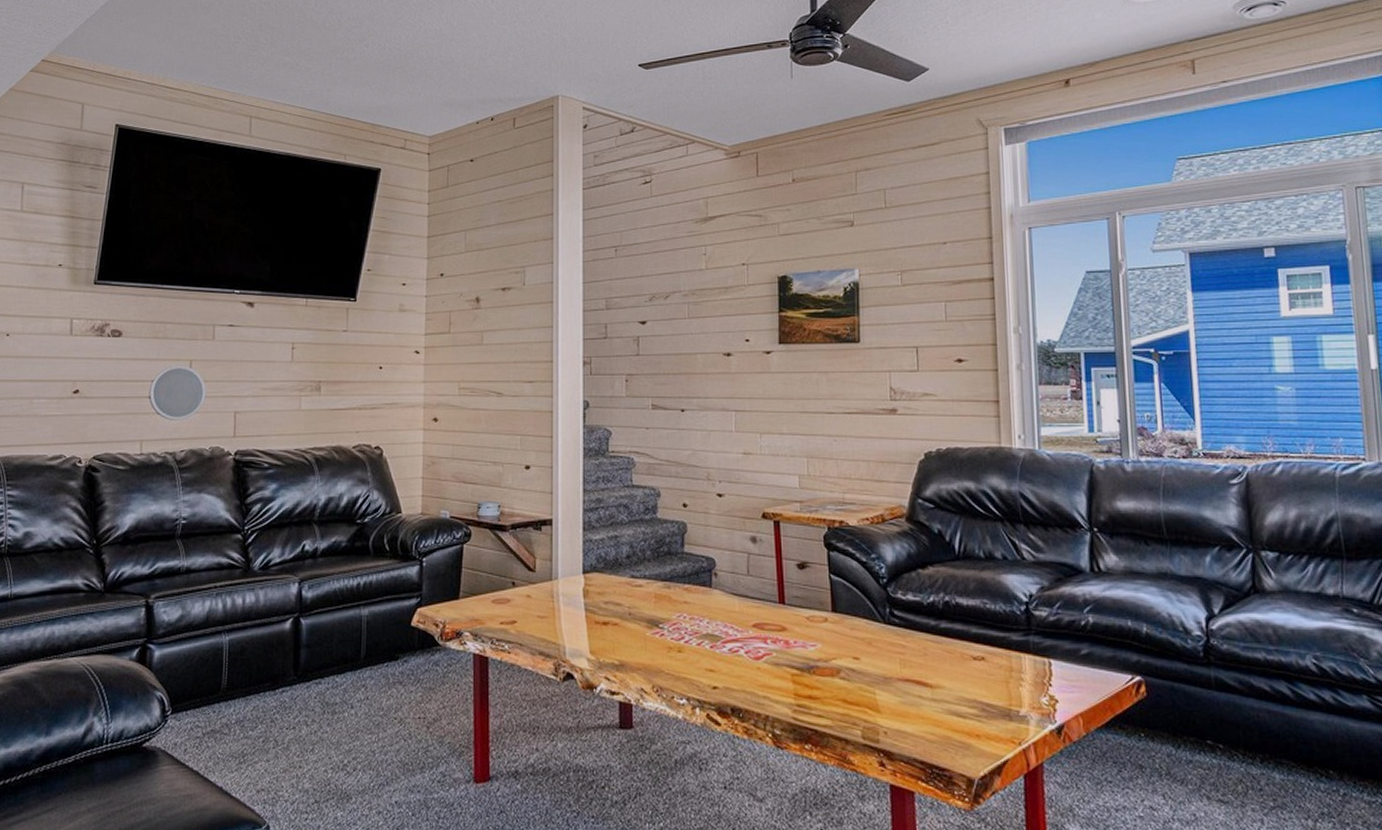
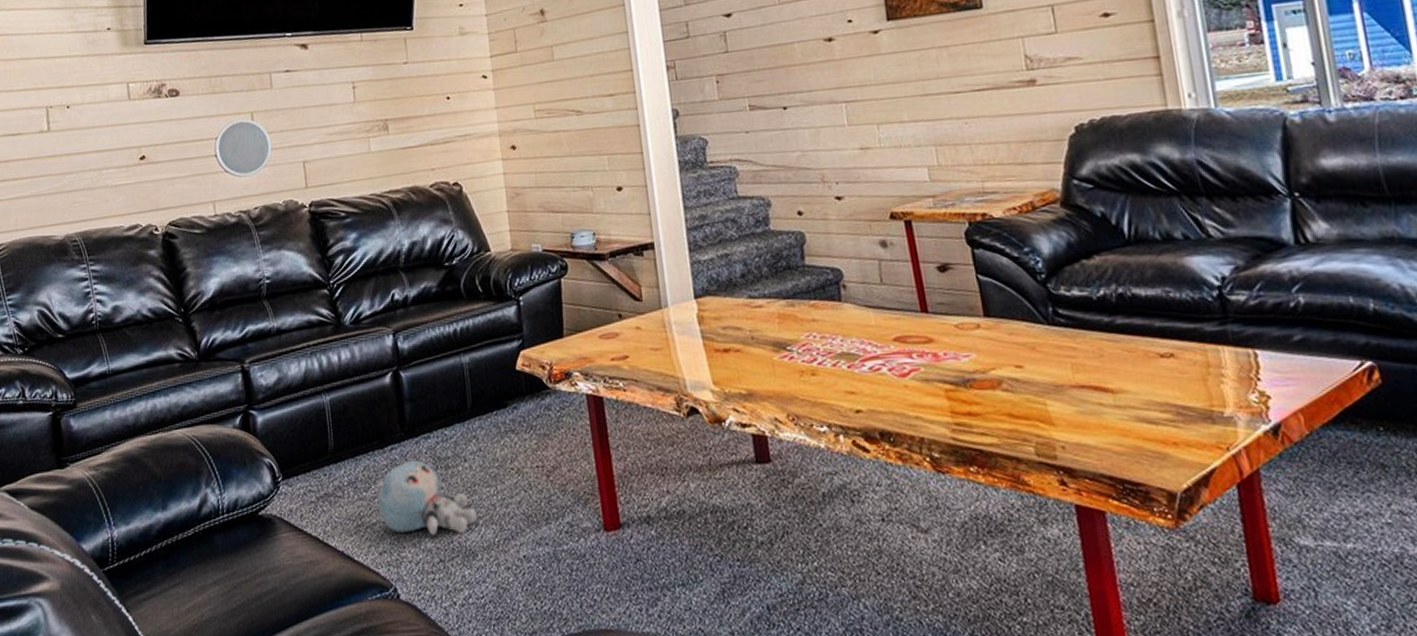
plush toy: none [262,703,356,777] -> present [376,460,477,535]

